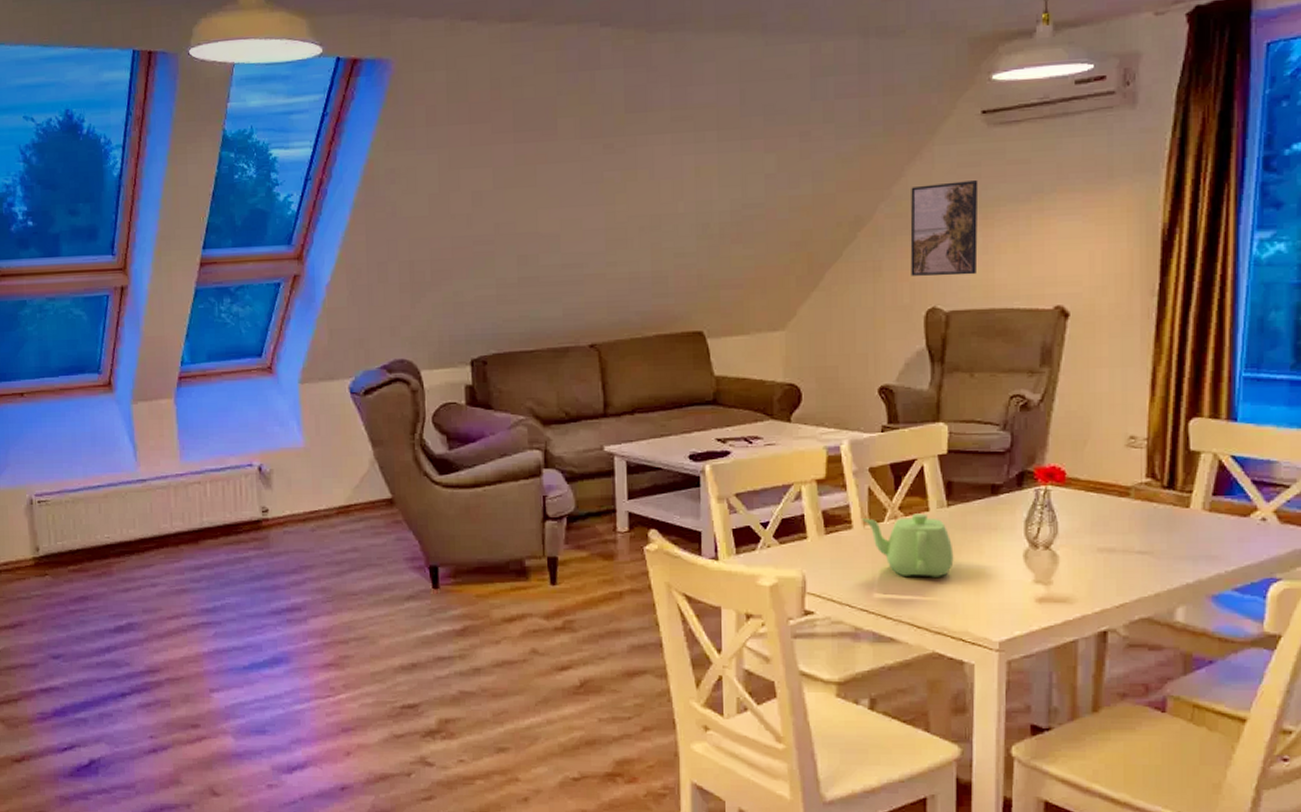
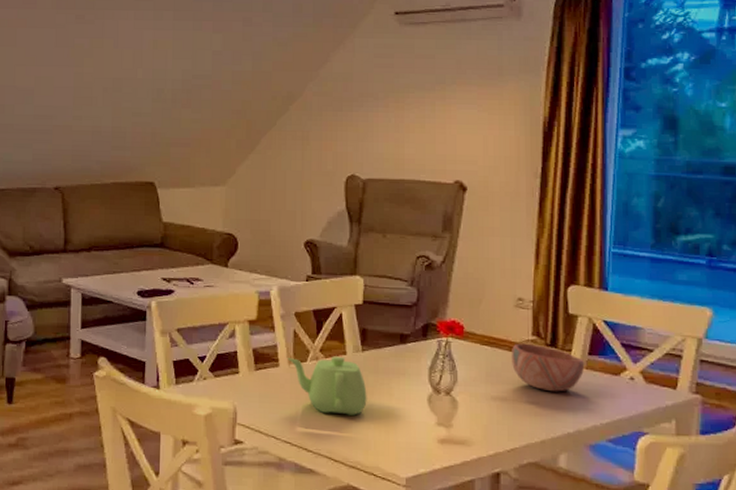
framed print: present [910,180,979,276] -> none [334,69,392,149]
bowl: none [1122,487,1208,539] -> present [512,343,585,392]

